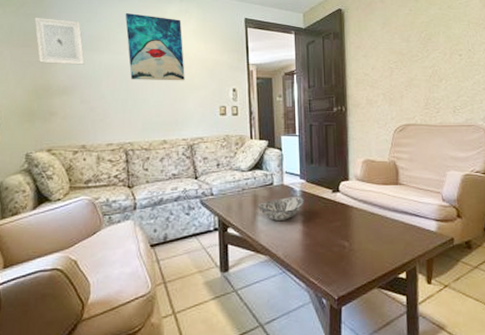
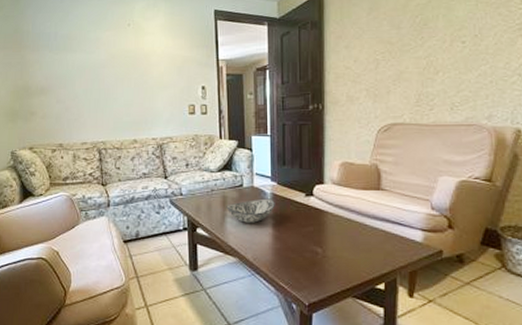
wall art: present [34,17,85,65] -> none [13,18,59,66]
wall art: present [125,12,185,81] -> none [95,10,154,80]

